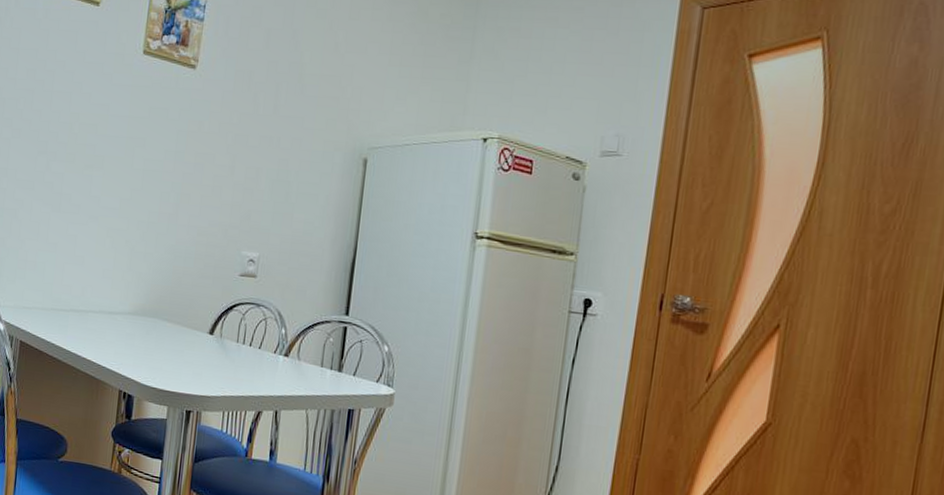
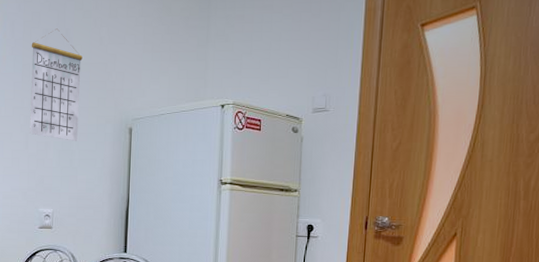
calendar: none [238,28,312,170] -> present [30,28,83,141]

